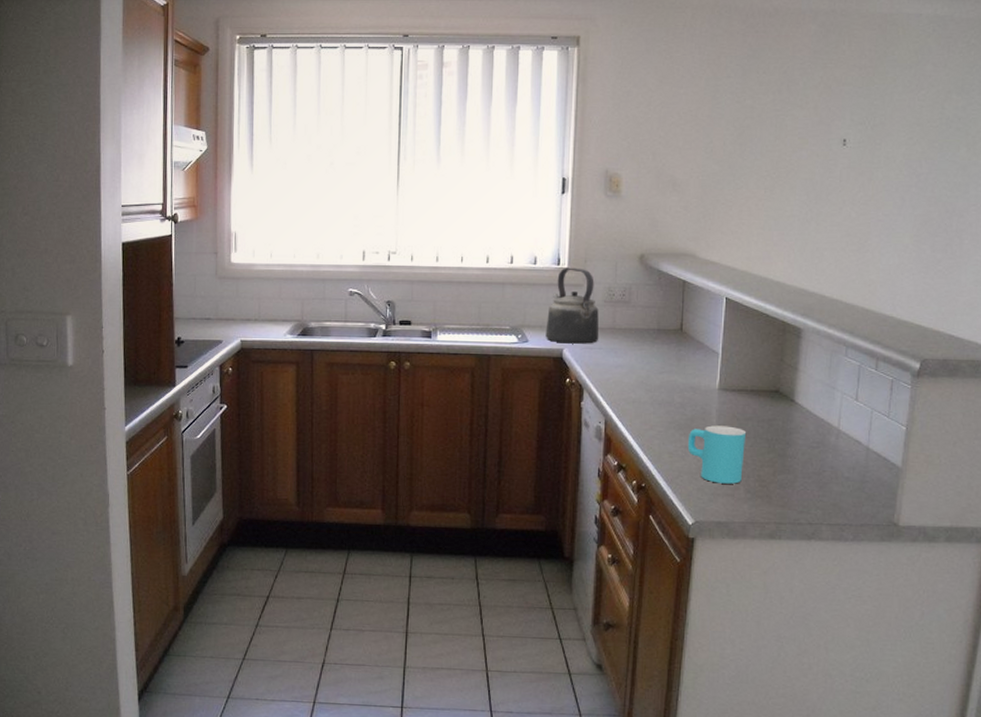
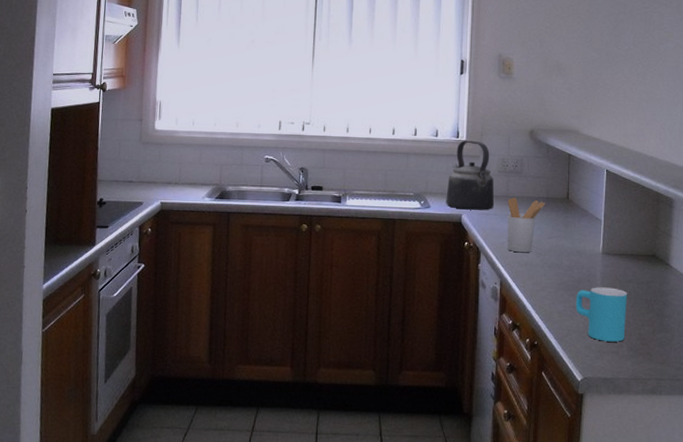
utensil holder: none [613,329,656,390] -> present [507,197,546,253]

